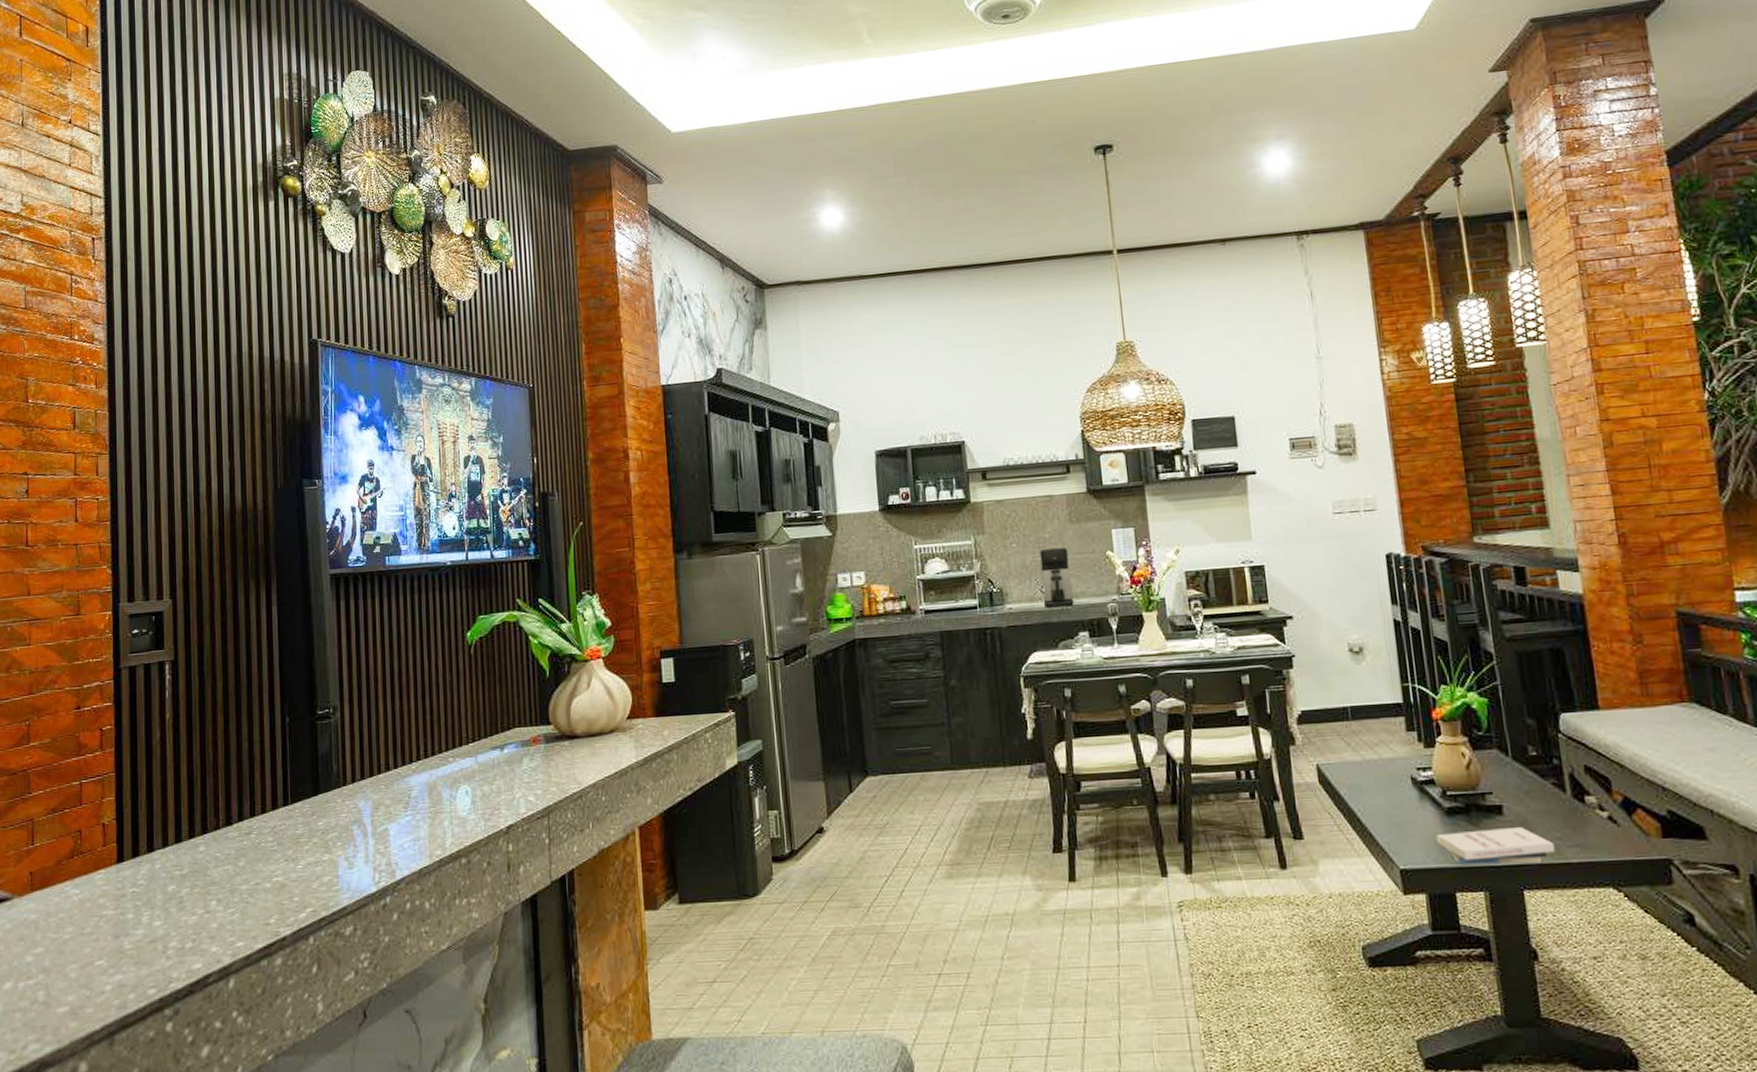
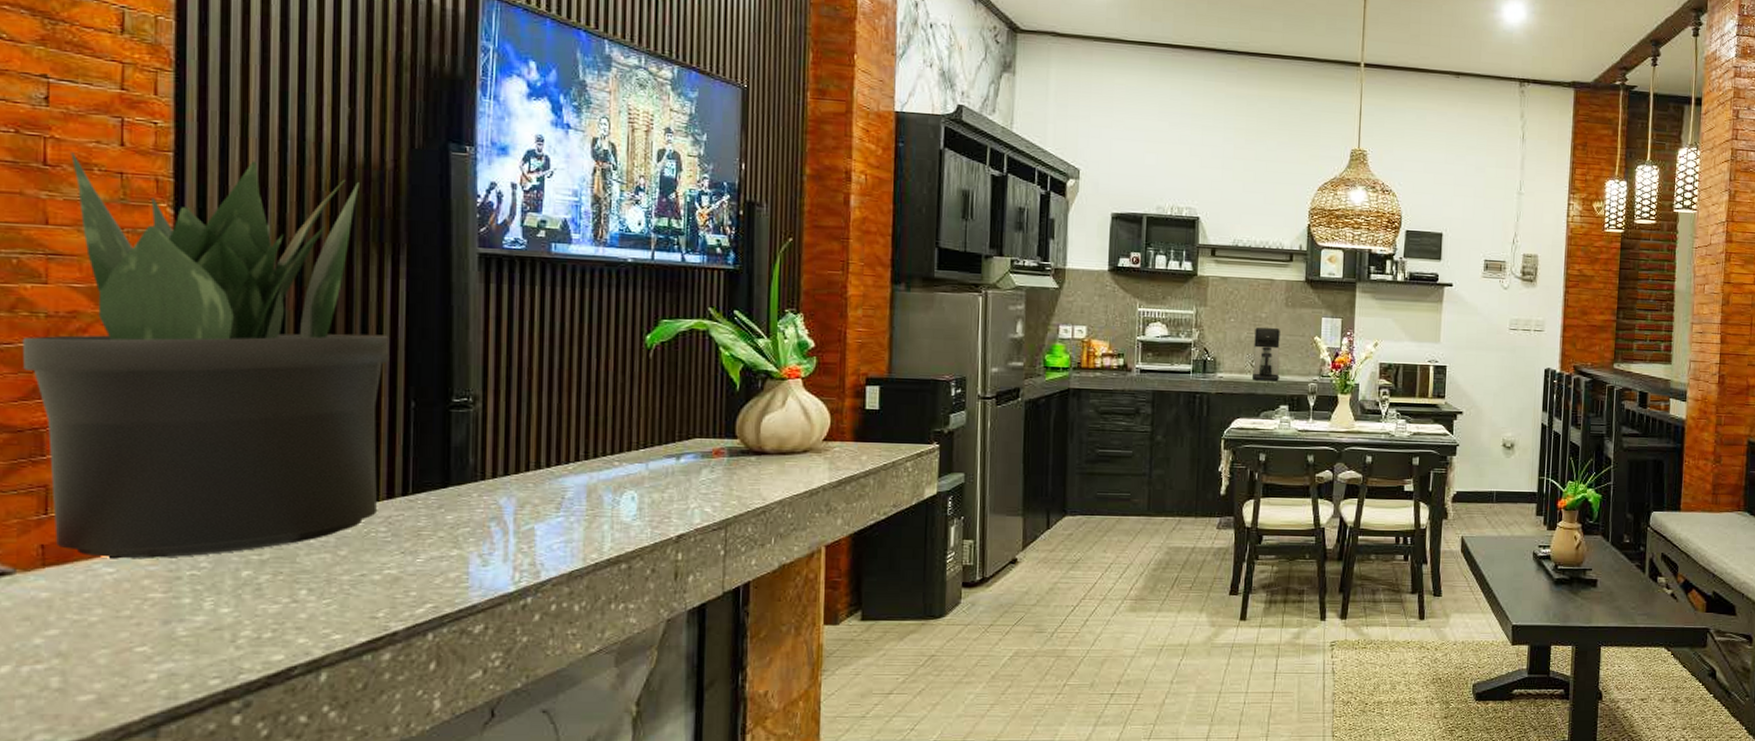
planter: none [15,519,268,881] -> present [22,152,390,559]
books: present [1436,826,1555,865] -> none [1544,597,1629,627]

